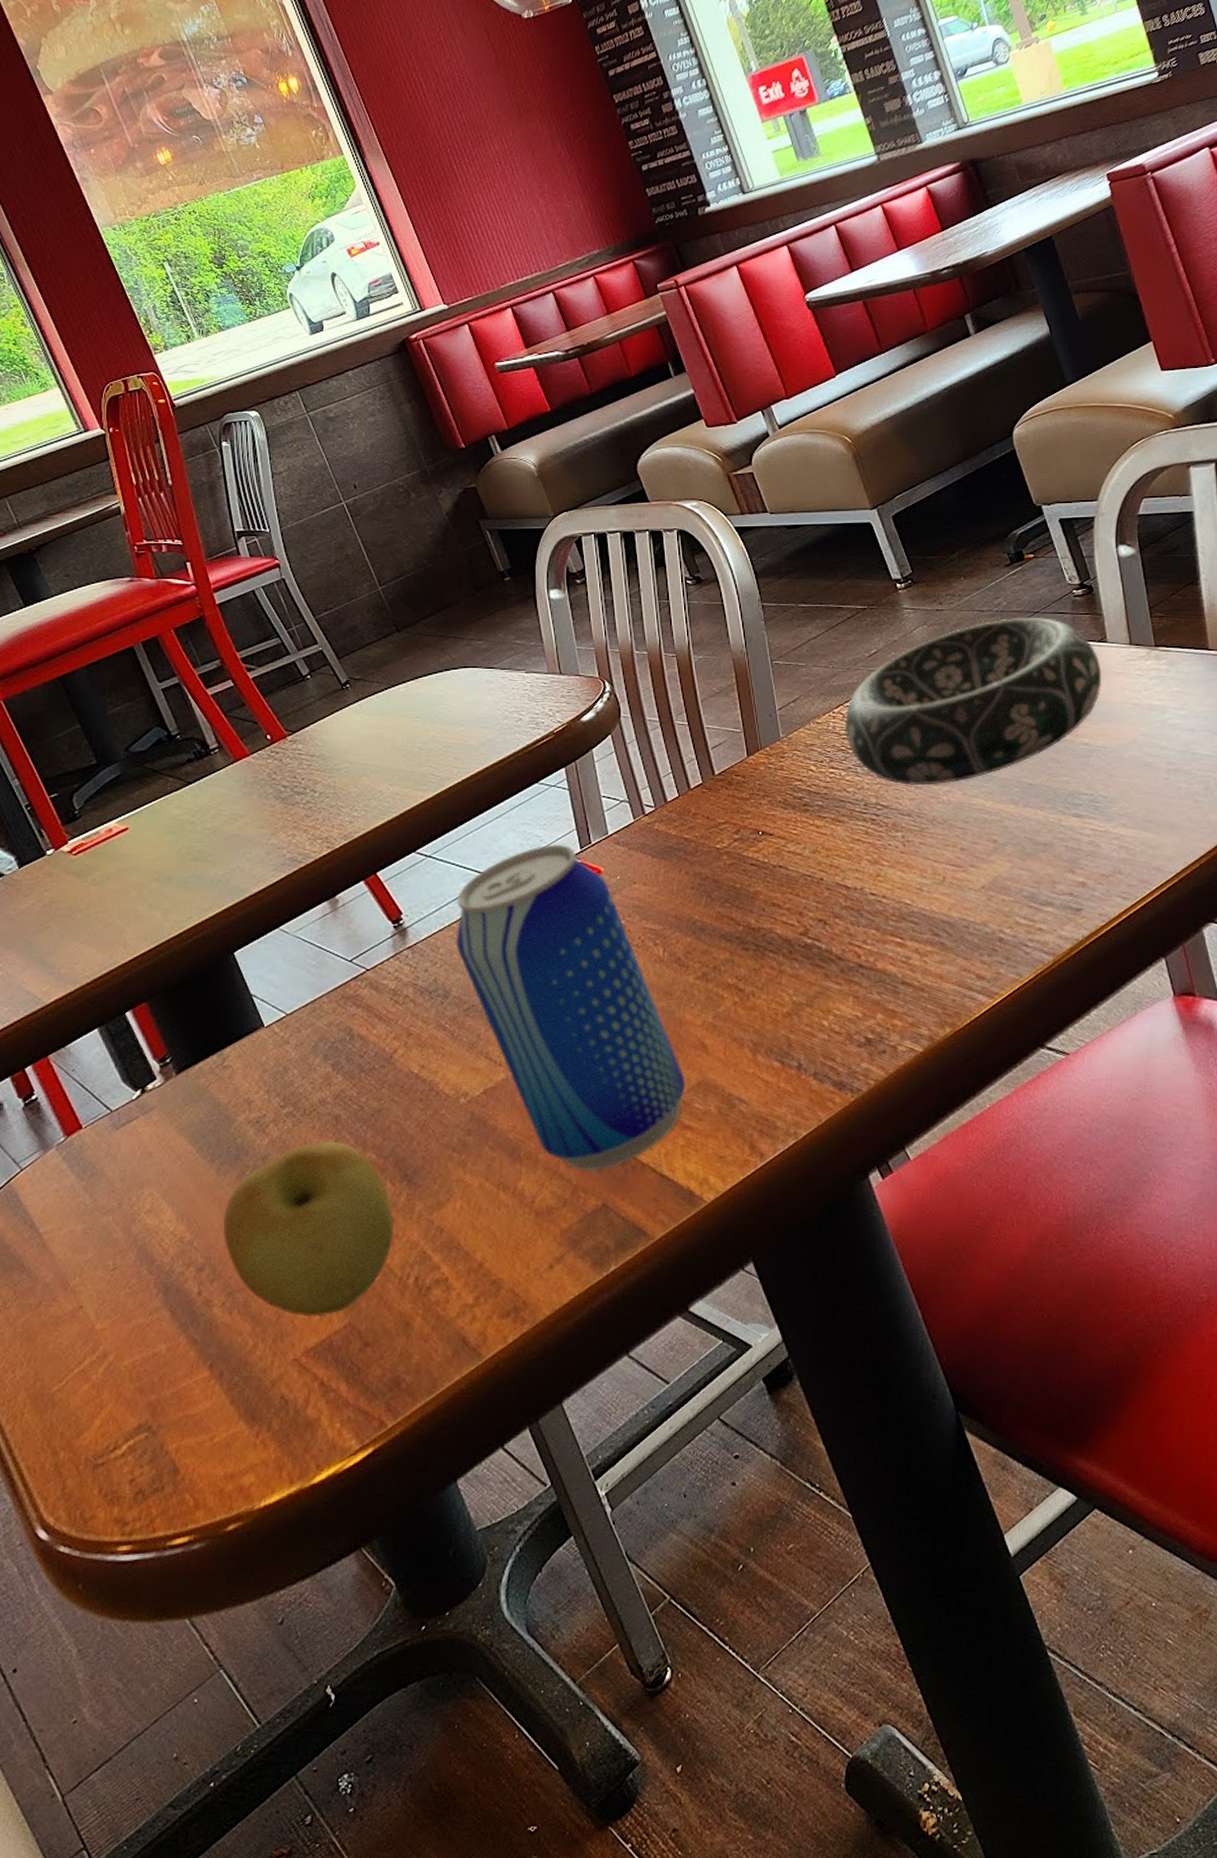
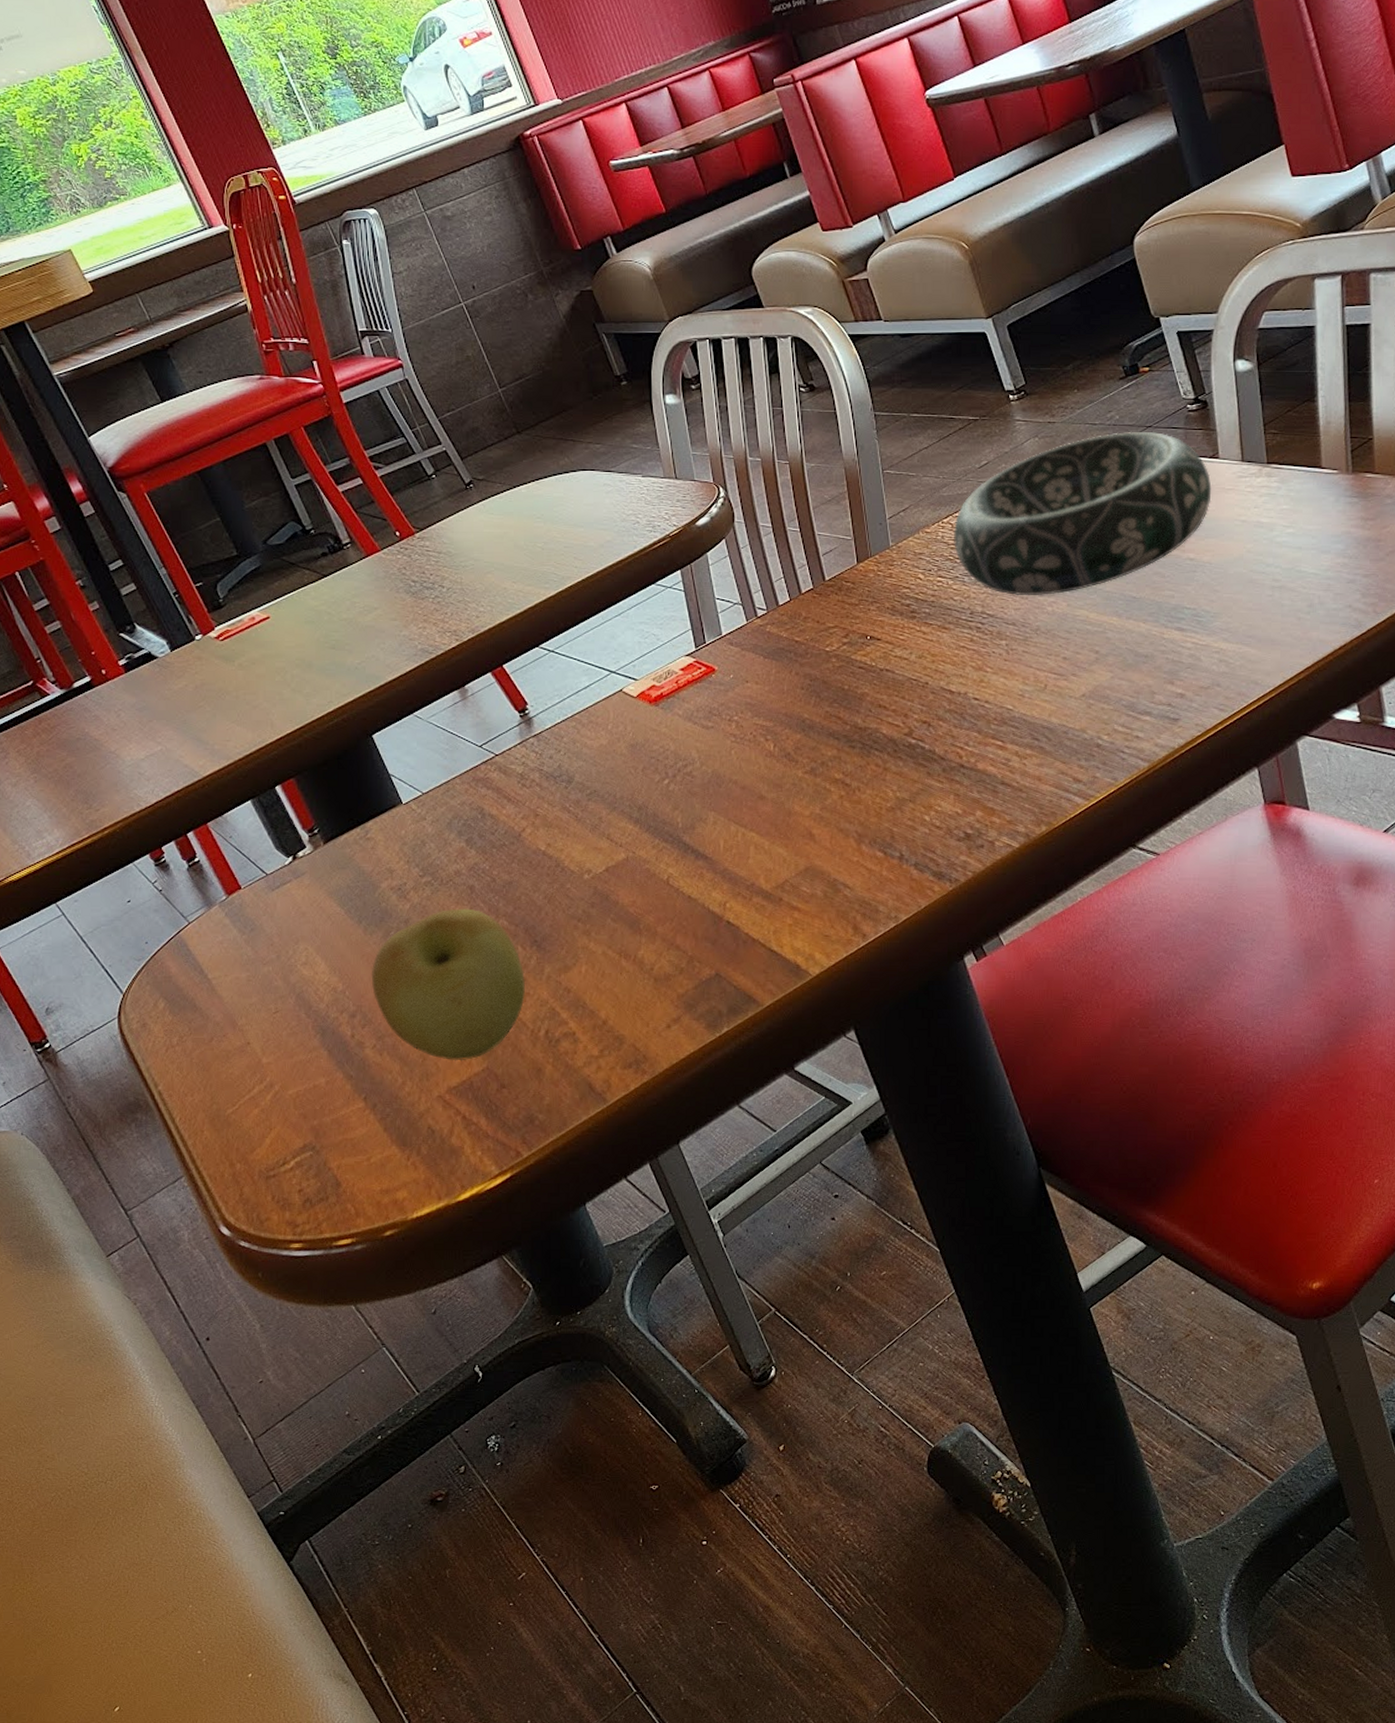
beer can: present [455,844,687,1171] -> none [577,643,795,943]

